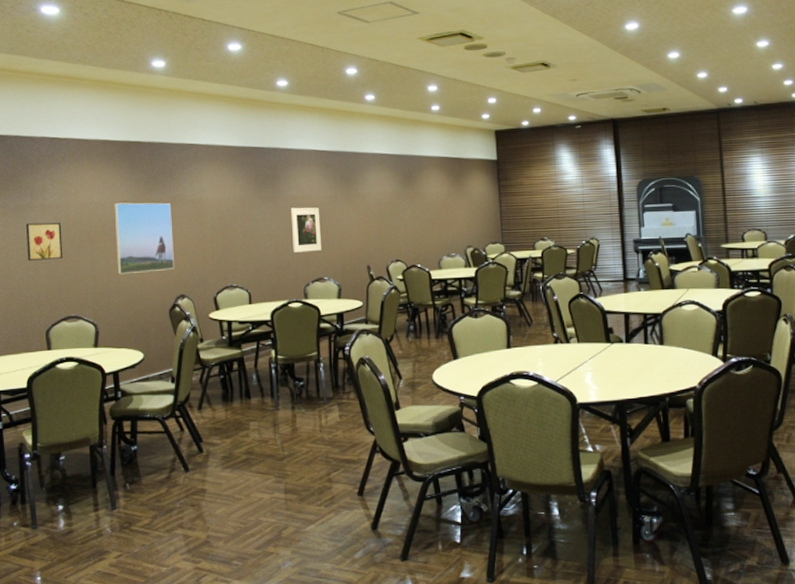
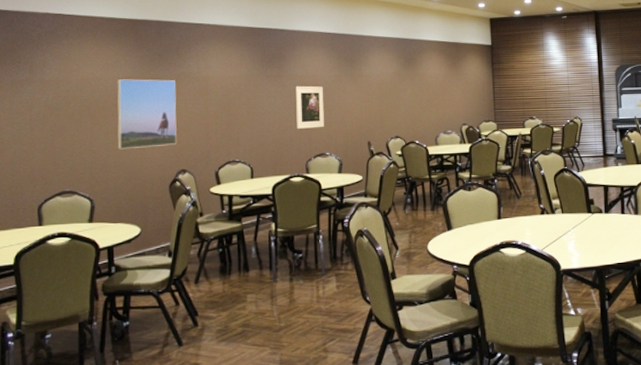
wall art: present [25,222,63,261] -> none [22,97,61,135]

